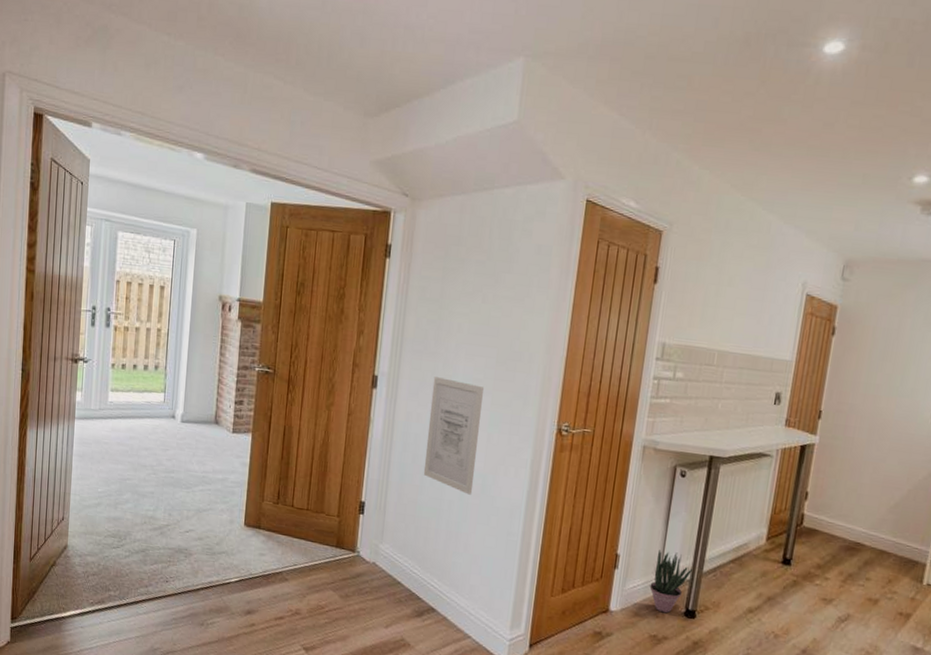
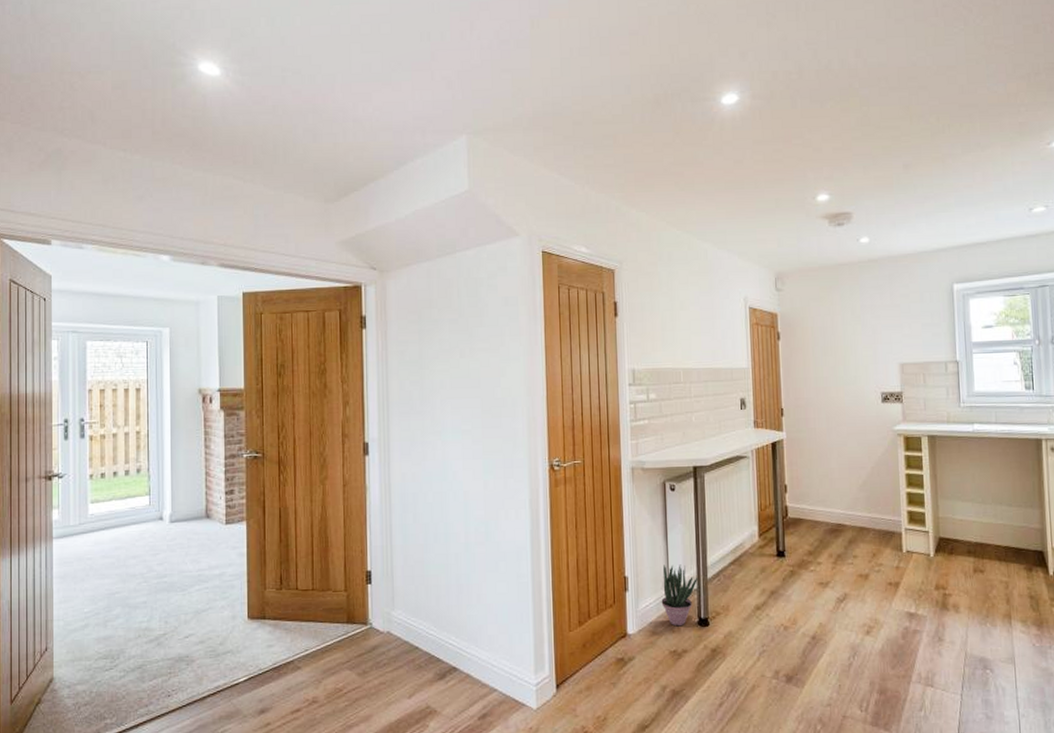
wall art: present [423,377,485,495] -> none [423,434,477,545]

